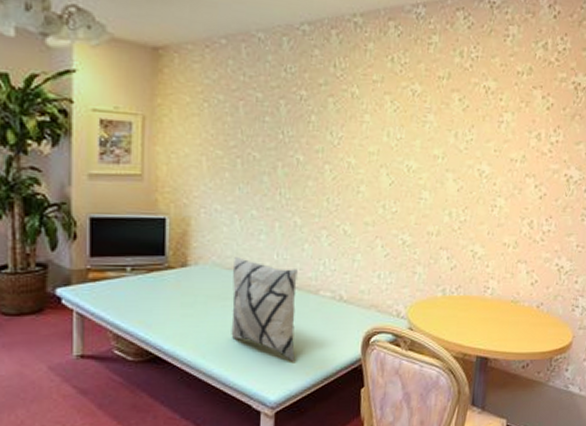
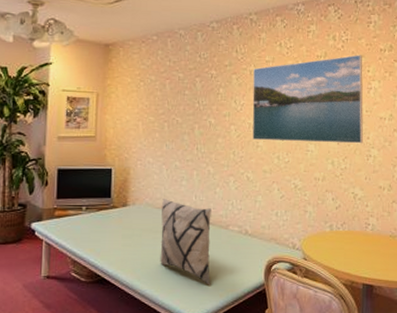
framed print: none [352,77,495,191] -> present [252,55,364,144]

